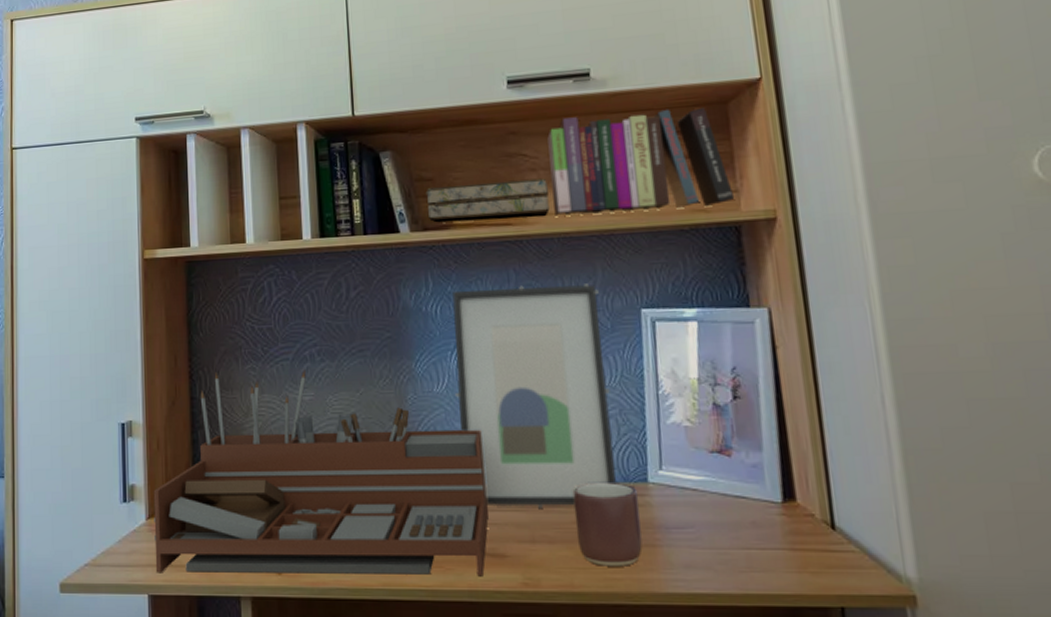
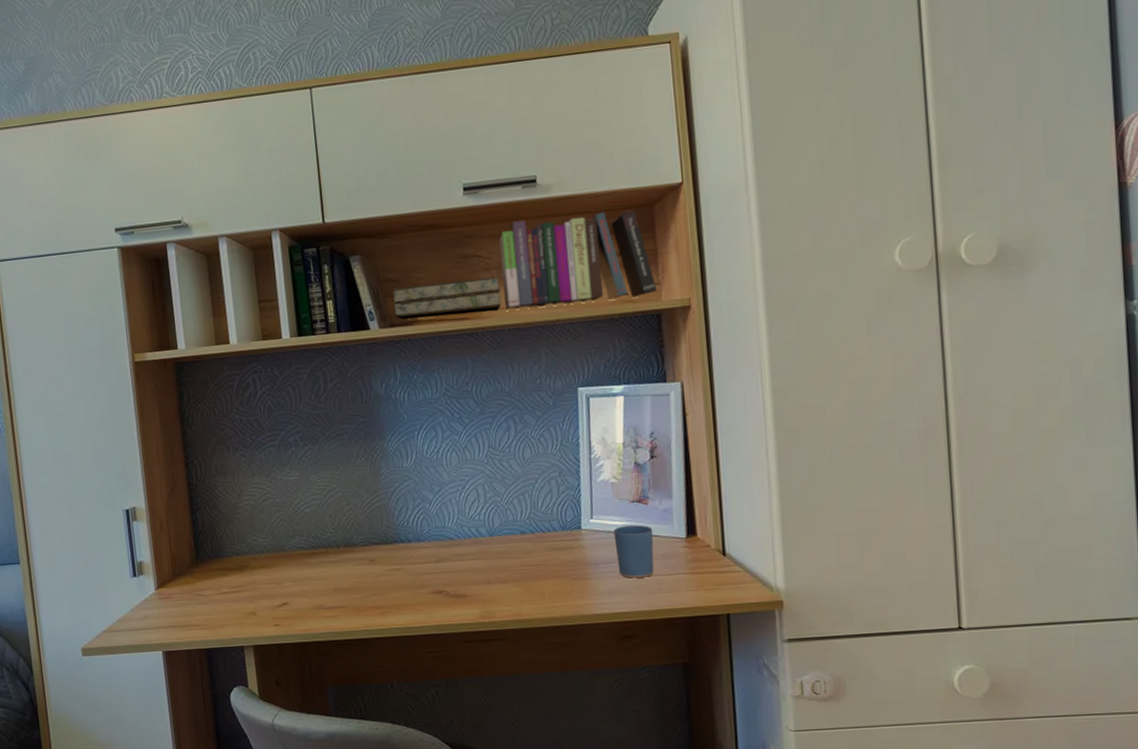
desk organizer: present [153,369,489,577] -> none [160,454,452,633]
picture frame: present [452,283,616,508] -> none [418,368,556,557]
mug: present [572,483,643,566] -> none [520,531,576,598]
mug: none [688,482,742,550] -> present [613,525,654,578]

